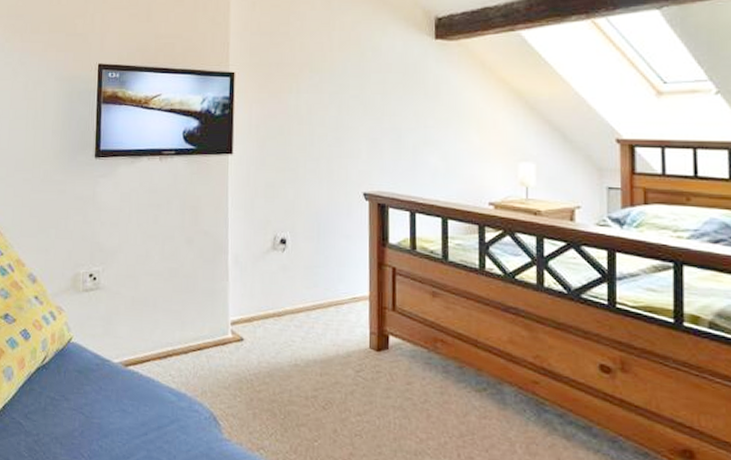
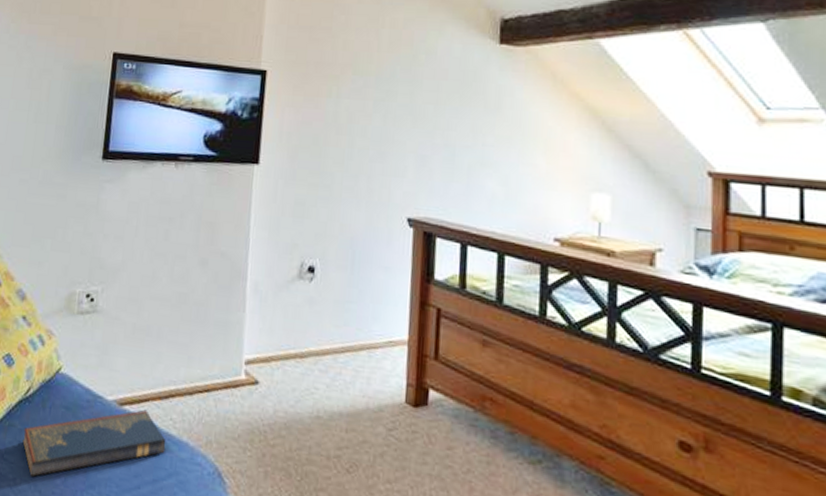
hardcover book: none [43,368,167,432] -> present [22,409,166,478]

